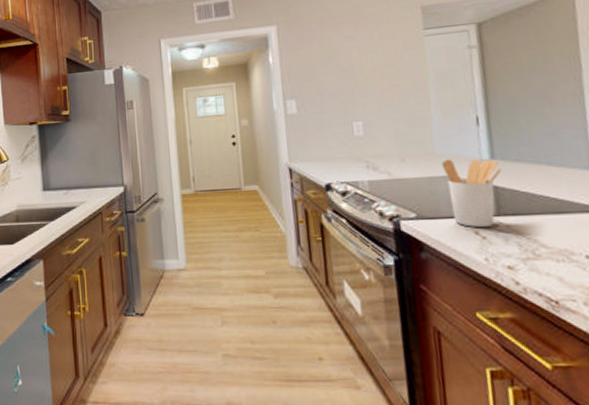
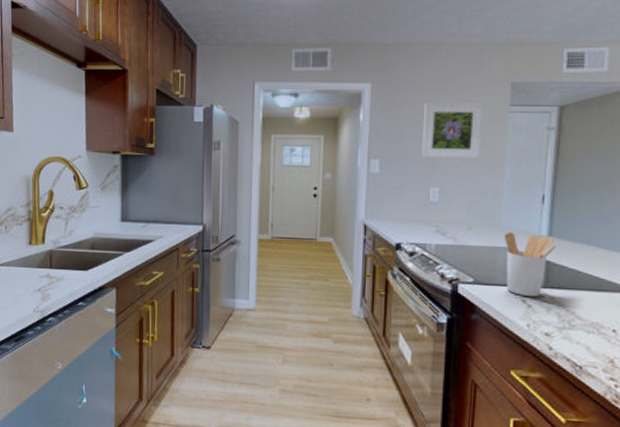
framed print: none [334,30,401,92] -> present [422,102,484,159]

